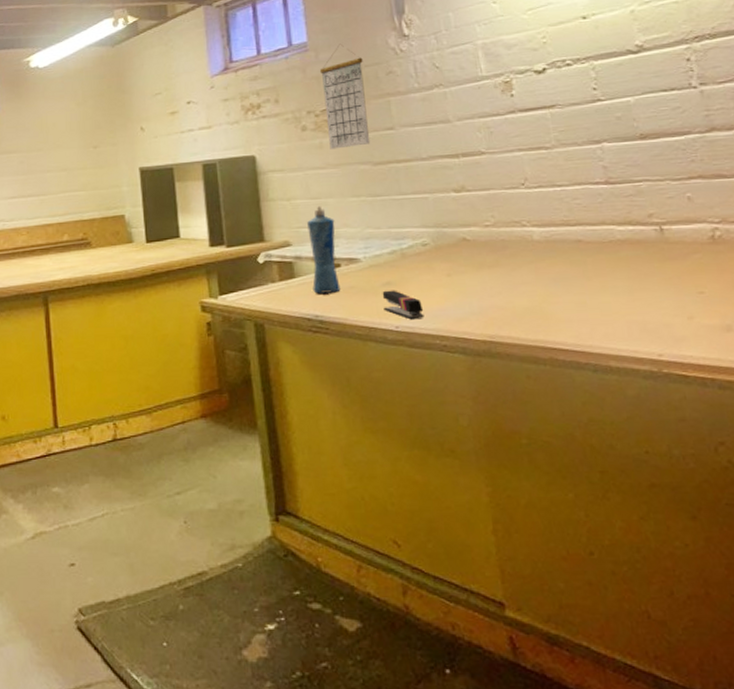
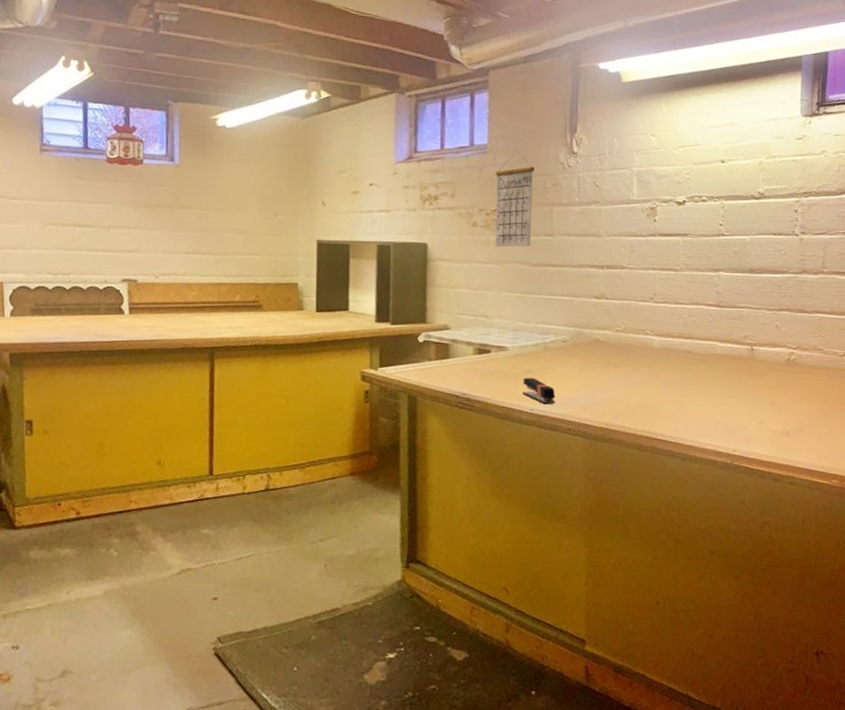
squeeze bottle: present [307,206,341,294] -> none [464,297,491,375]

